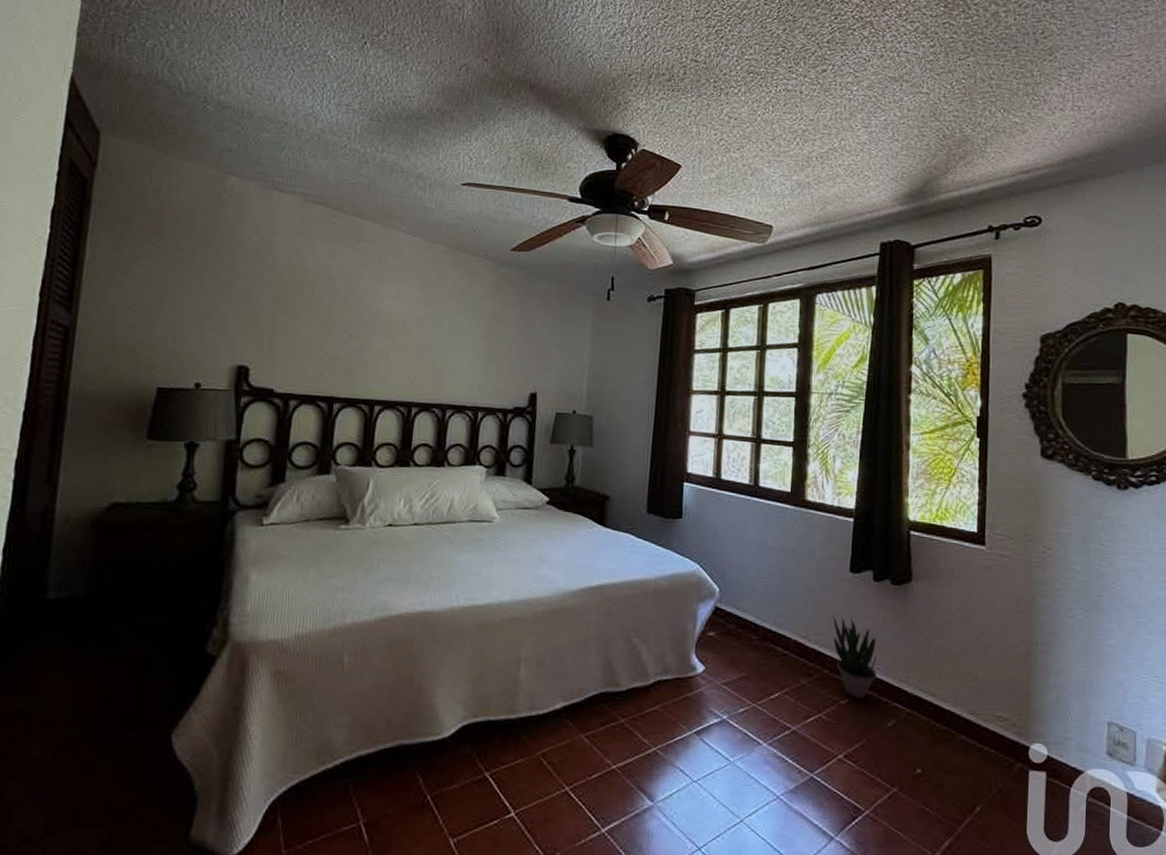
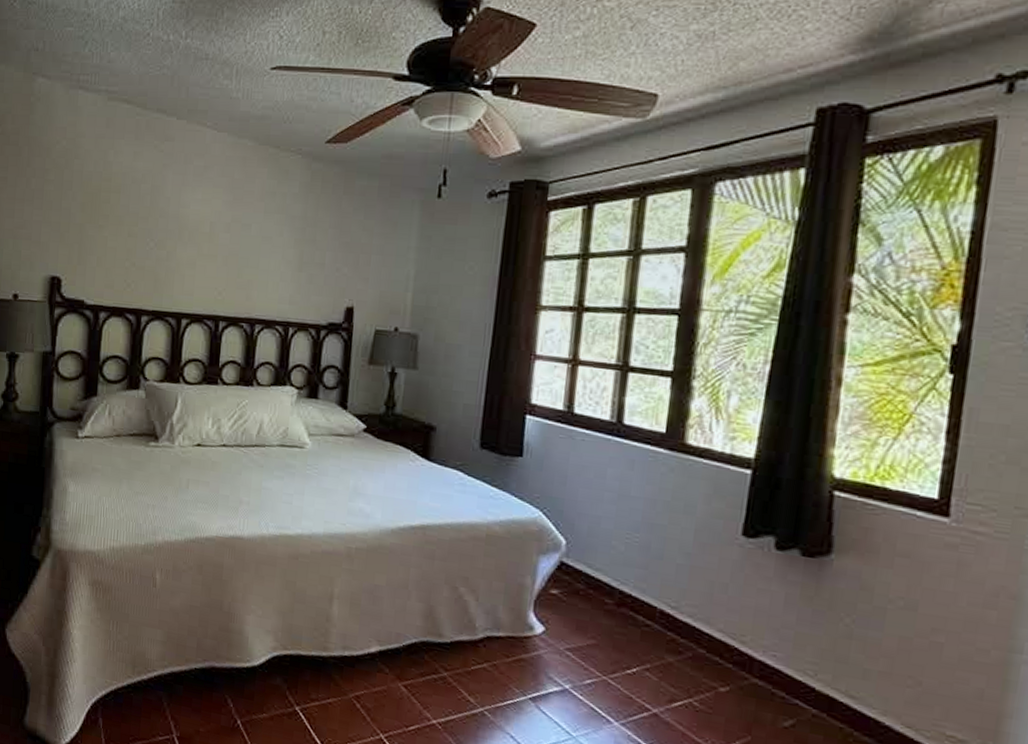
potted plant: present [833,615,877,698] -> none [714,586,774,689]

